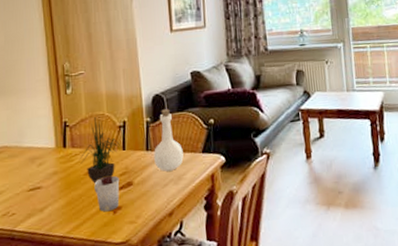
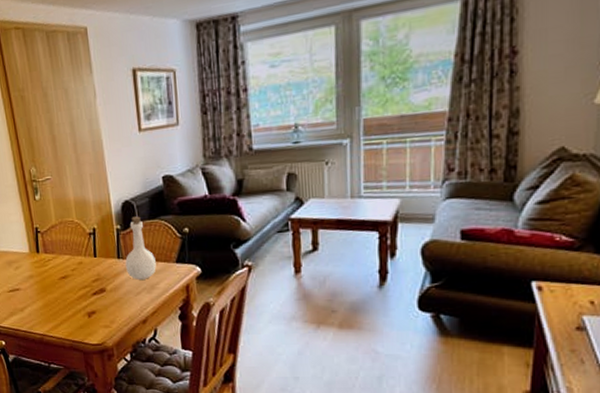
potted plant: present [80,115,122,184] -> none [53,222,93,288]
cup: present [94,175,120,212] -> none [68,281,93,315]

